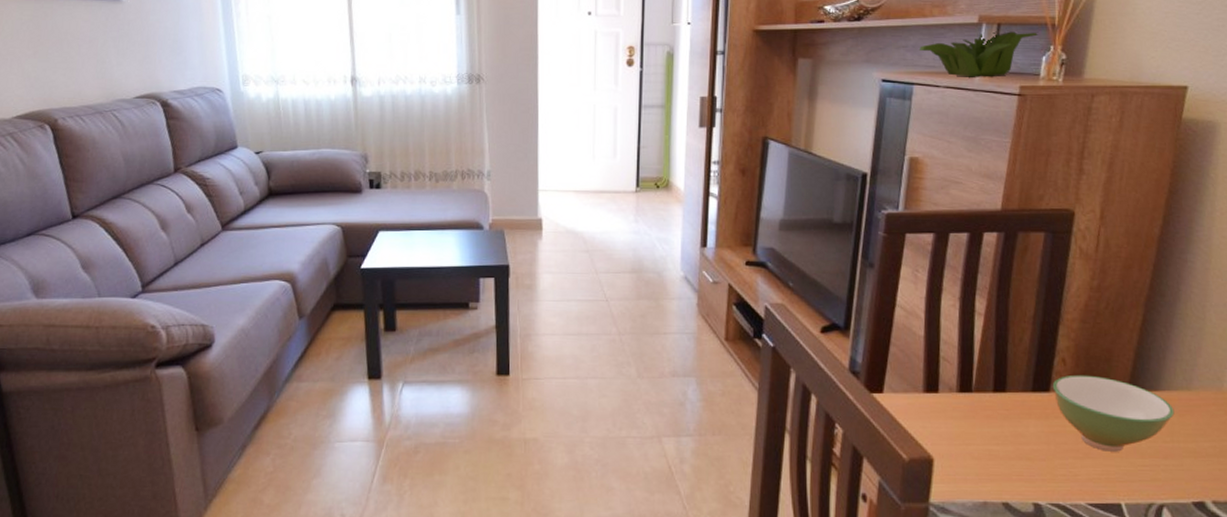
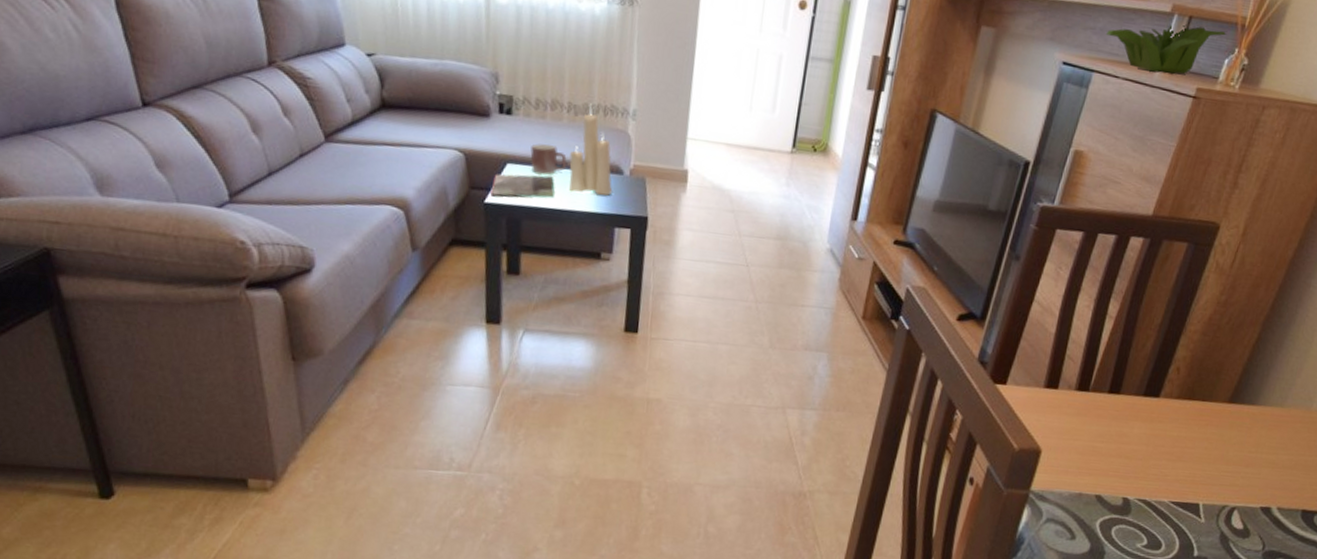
magazine: none [366,238,423,262] -> present [490,173,555,199]
mug: none [399,211,432,238] -> present [530,144,567,176]
candle: none [434,170,475,250] -> present [569,104,613,196]
bowl: present [1052,374,1175,452] -> none [1162,383,1265,458]

